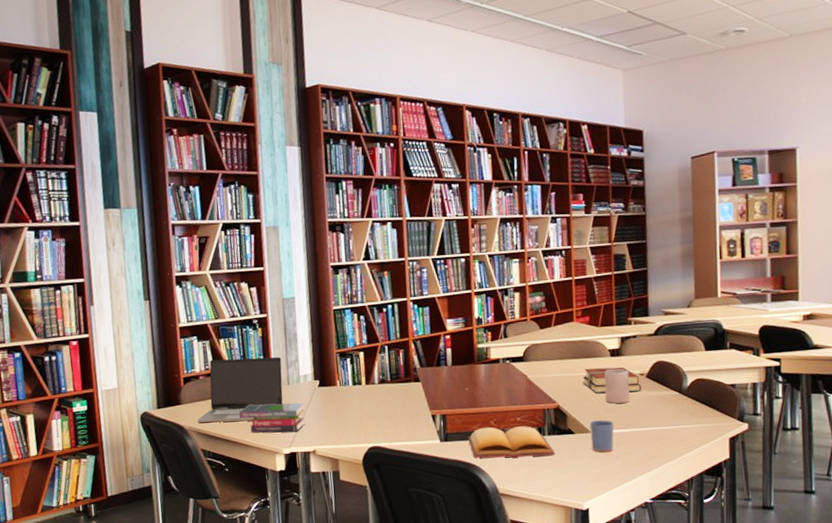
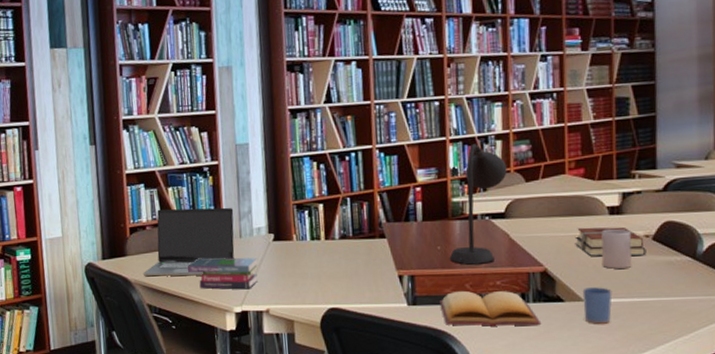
desk lamp: none [476,296,525,404] -> present [449,144,507,266]

